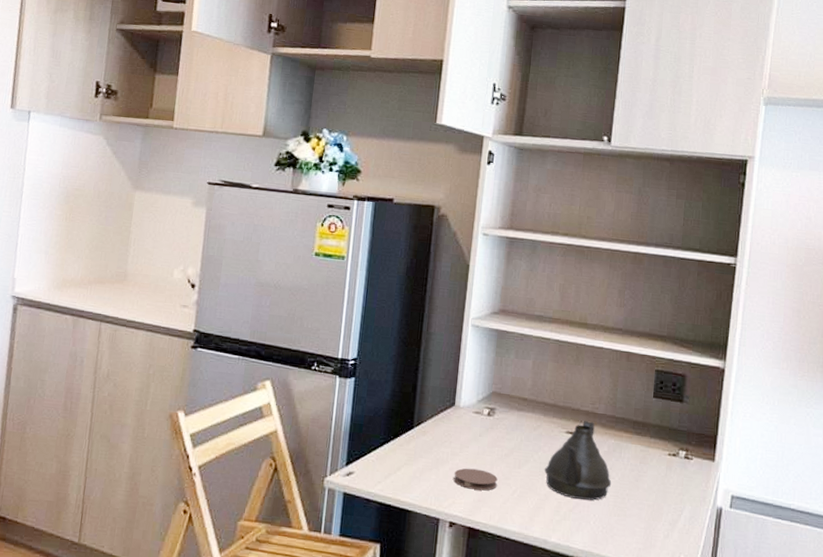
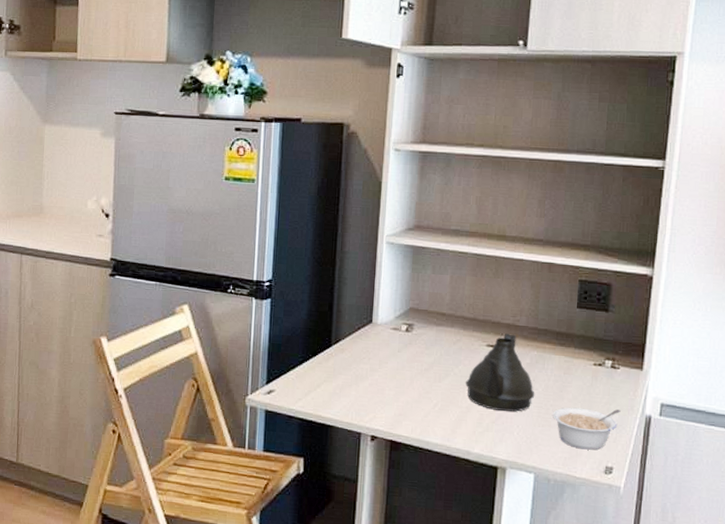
coaster: present [453,468,498,491] -> none [374,383,418,405]
legume: none [627,497,693,541] -> present [552,407,621,450]

